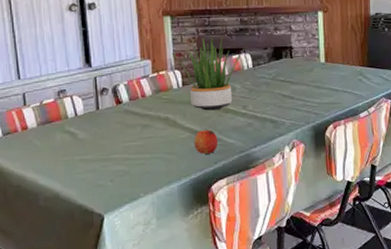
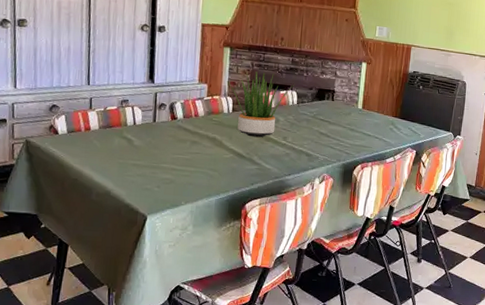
fruit: present [194,129,219,154] -> none [235,153,257,175]

